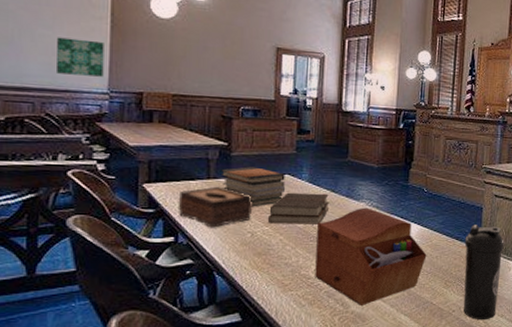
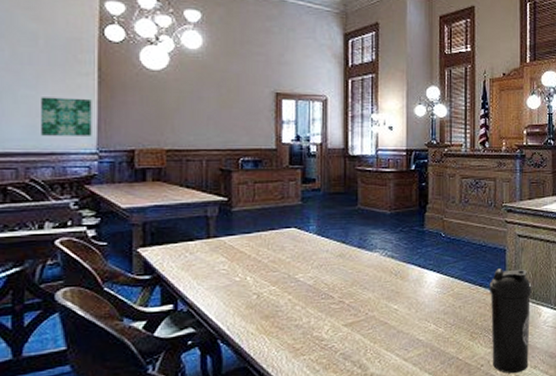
tissue box: present [178,186,252,228] -> none [176,245,256,292]
book stack: present [220,167,286,207] -> none [221,222,293,266]
bible: present [267,192,330,224] -> none [274,245,341,283]
sewing box: present [315,207,427,305] -> none [328,258,449,367]

